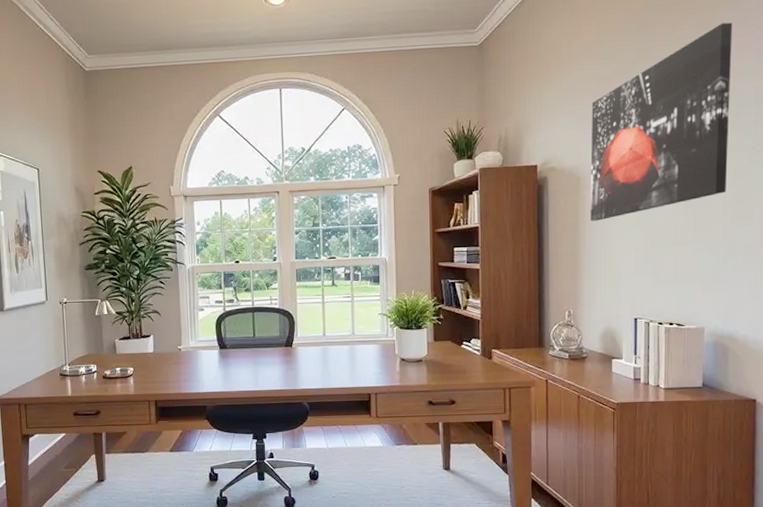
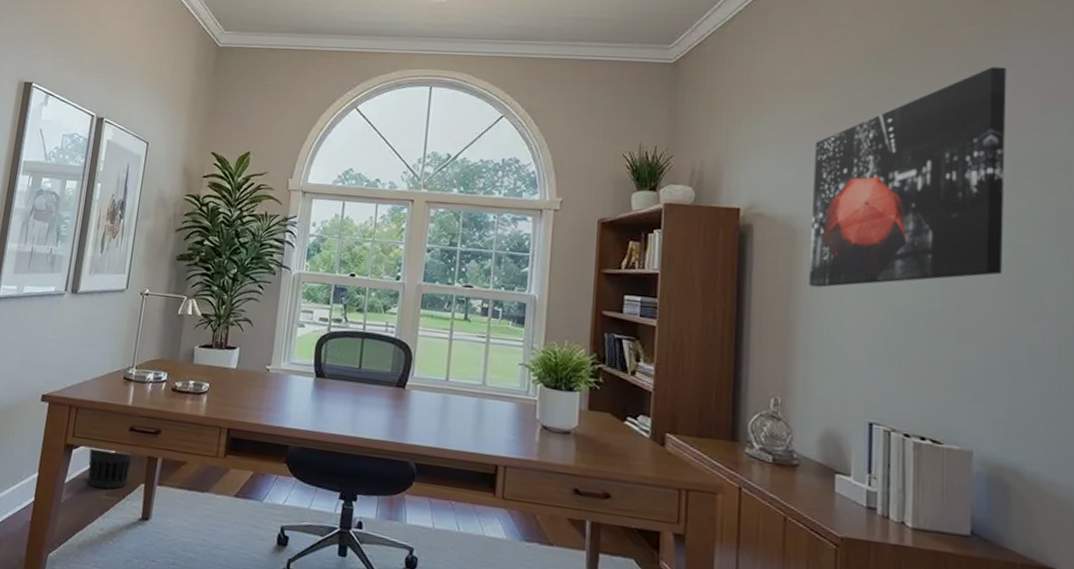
wastebasket: none [43,432,81,464] -> present [87,446,133,489]

